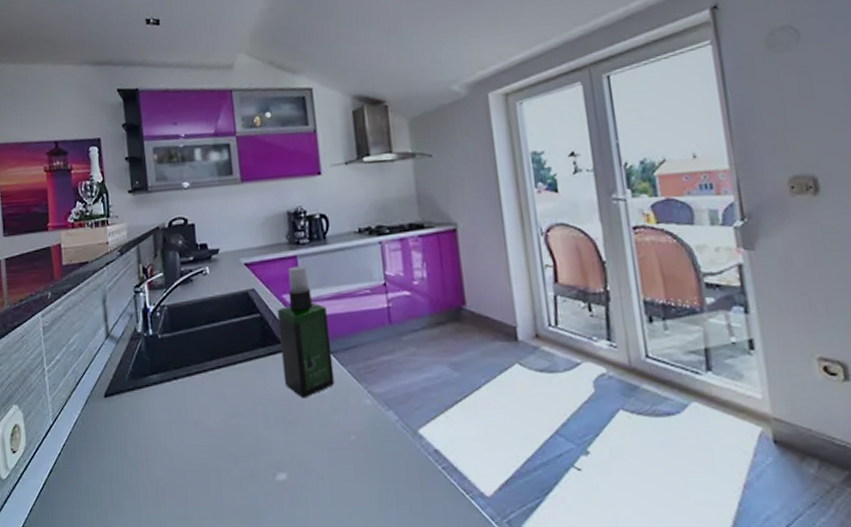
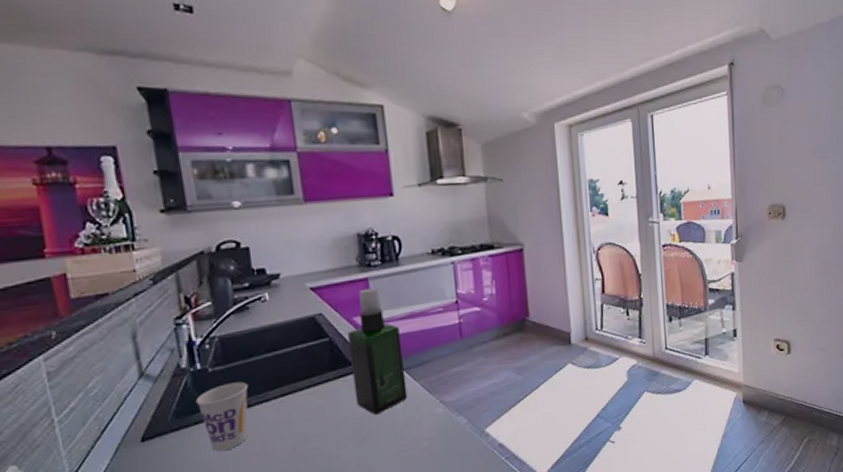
cup: none [147,350,190,416] -> present [195,381,249,452]

